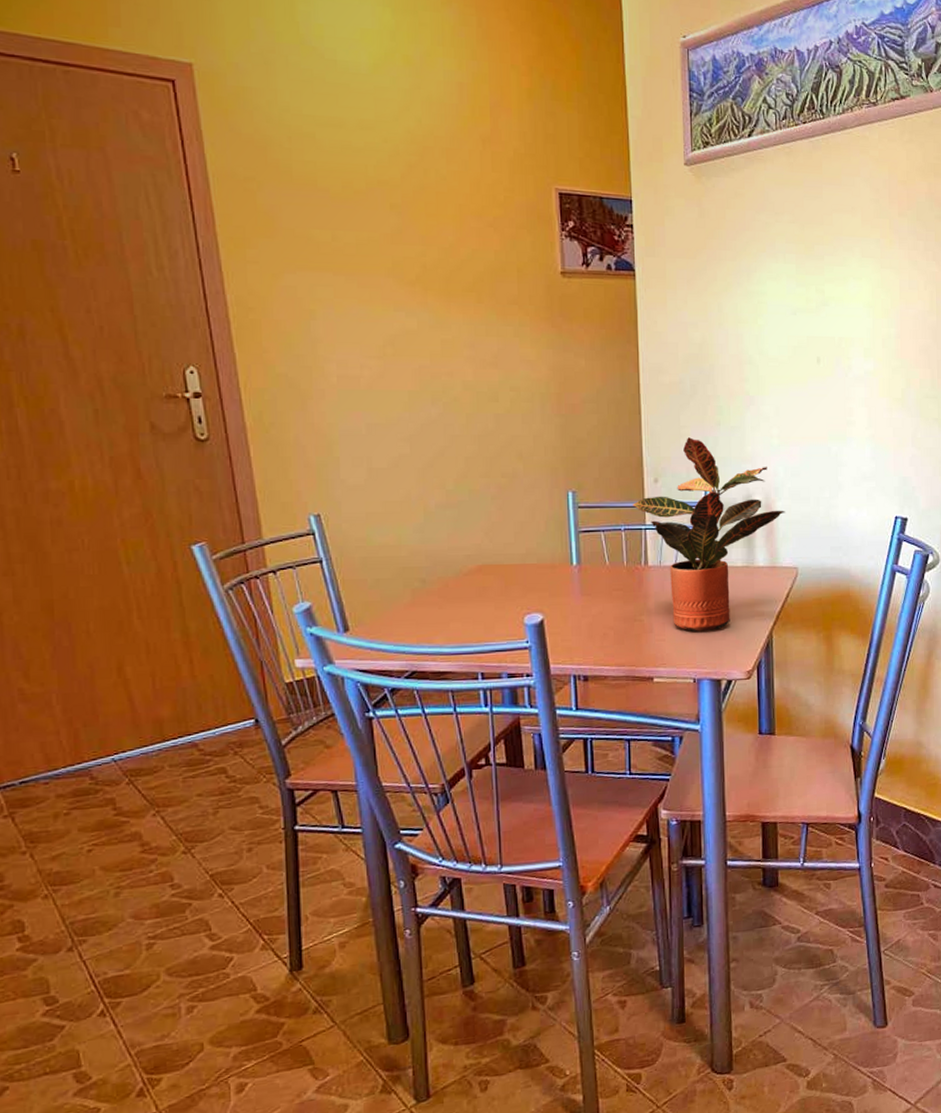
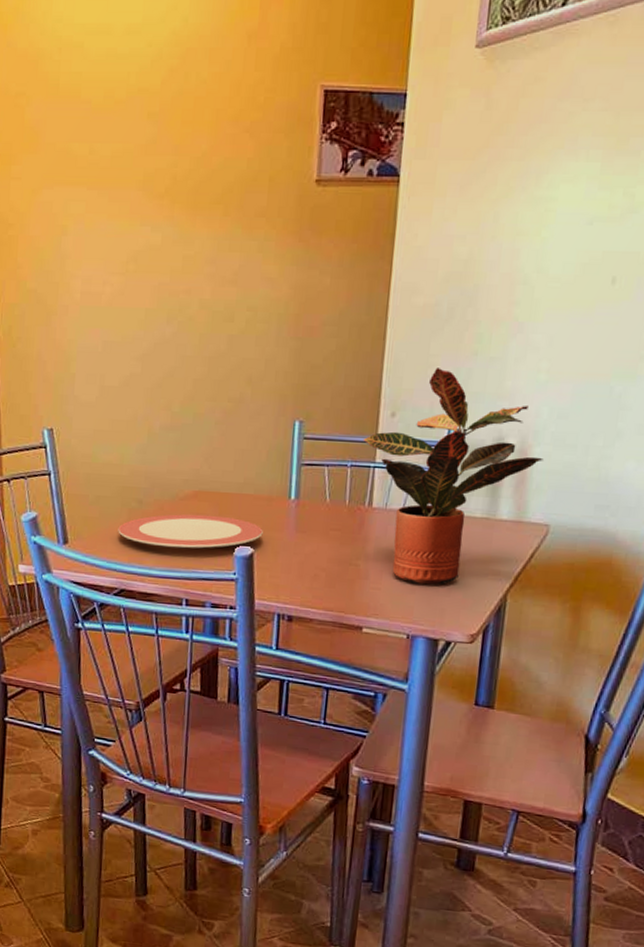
plate: none [402,587,550,624] -> present [118,514,263,549]

